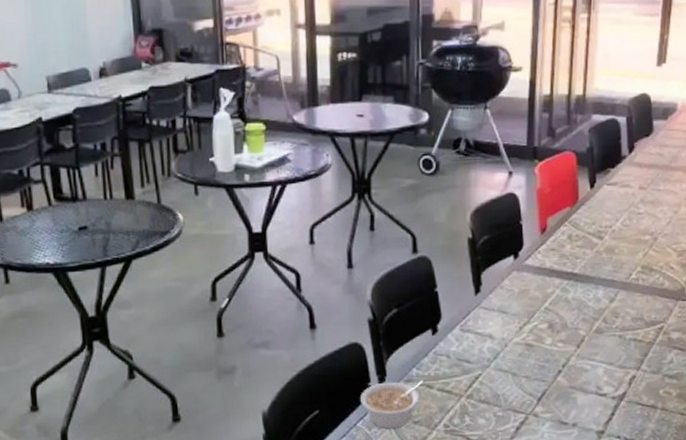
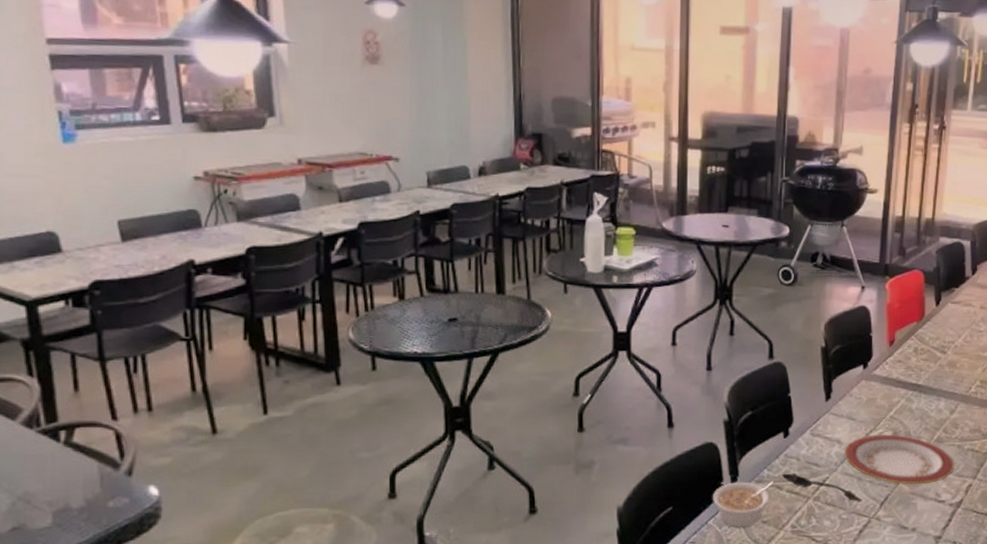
spoon: none [431,370,518,399] -> present [781,473,862,502]
plate: none [496,326,616,379] -> present [843,434,954,485]

